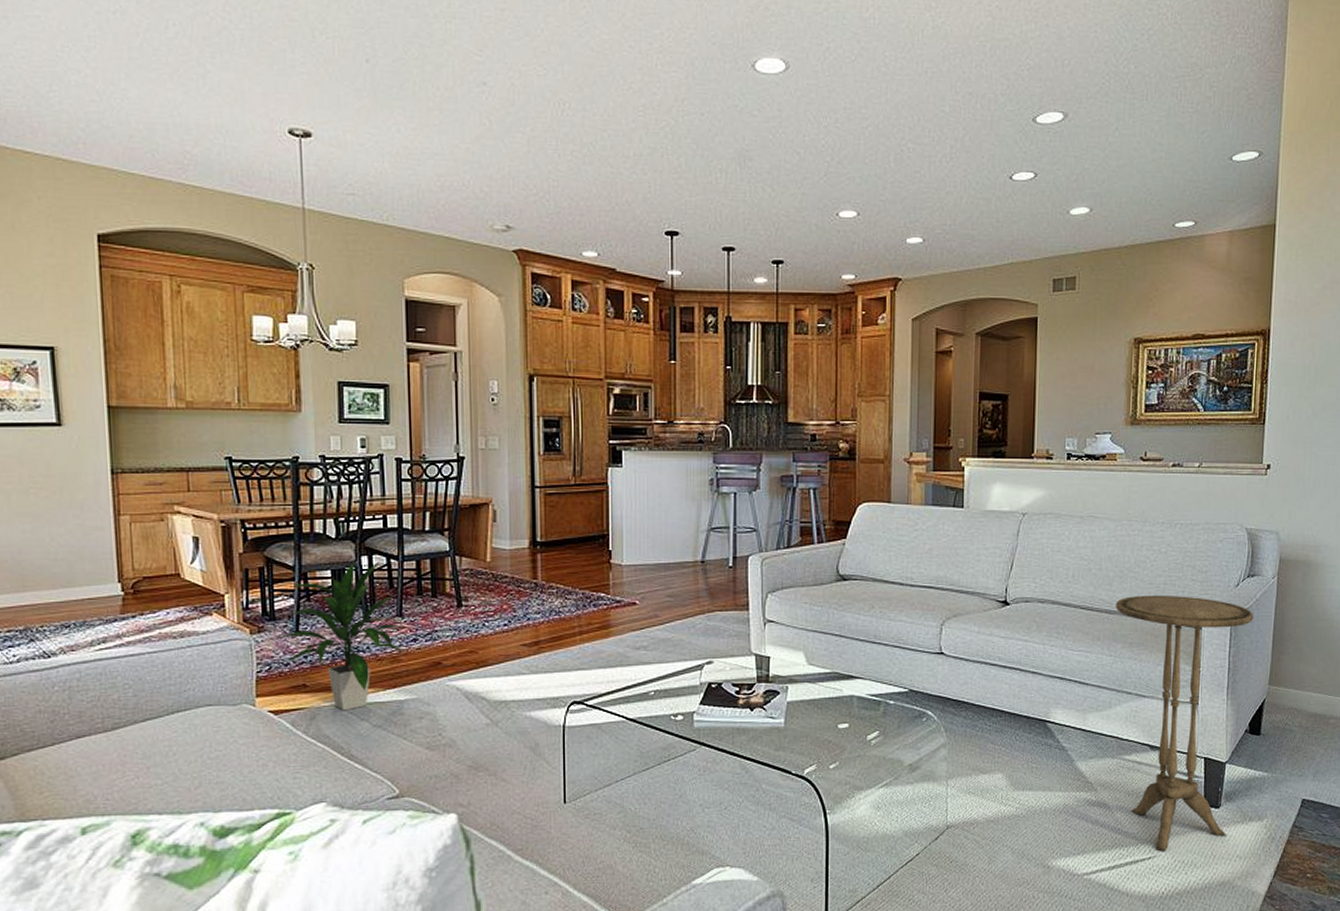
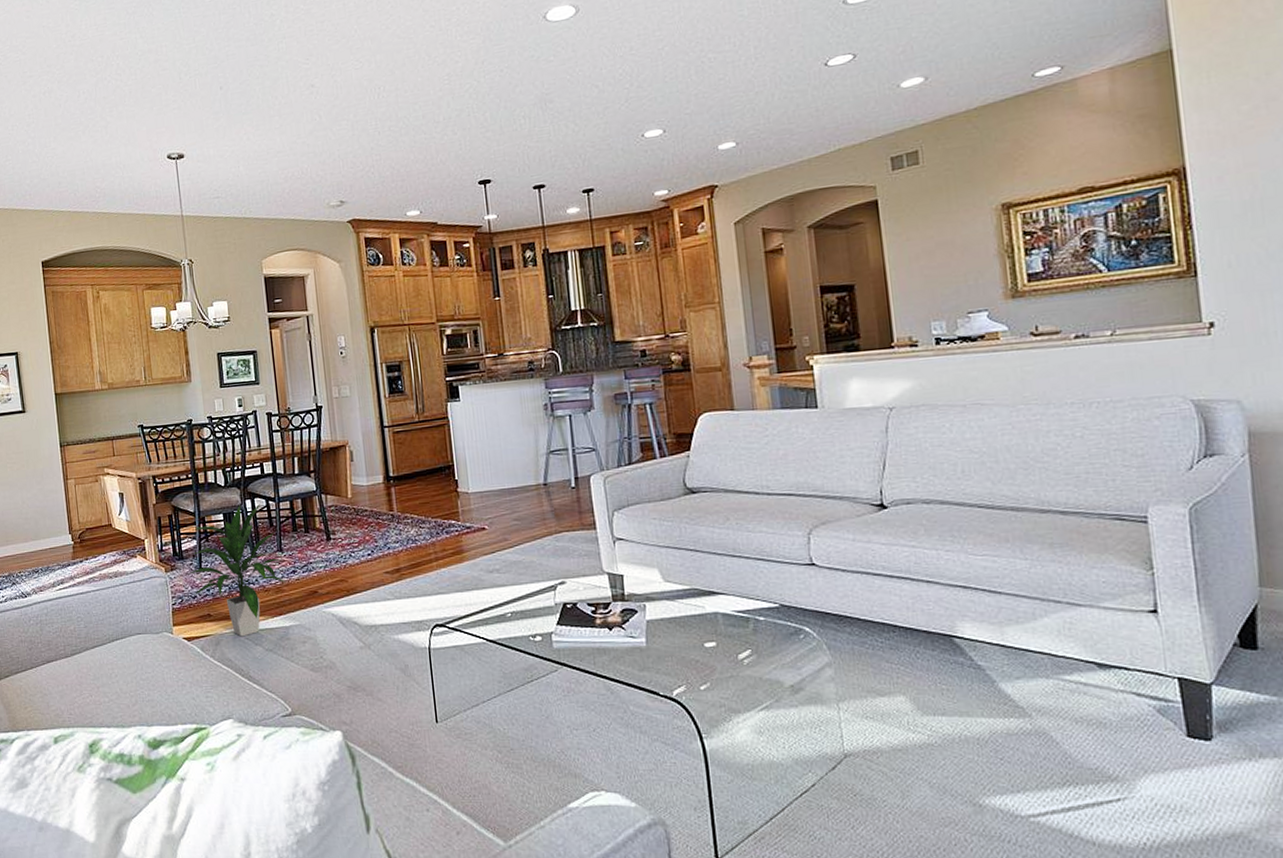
side table: present [1115,595,1254,852] -> none [1023,485,1229,792]

